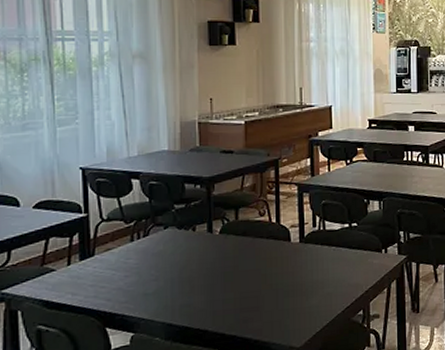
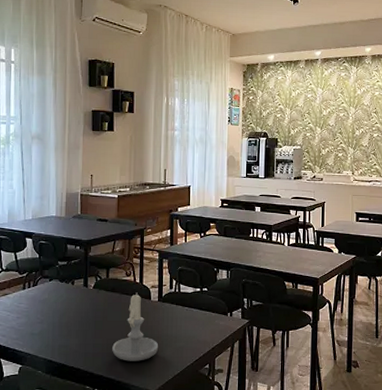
candle: none [246,234,303,316] -> present [112,292,159,361]

